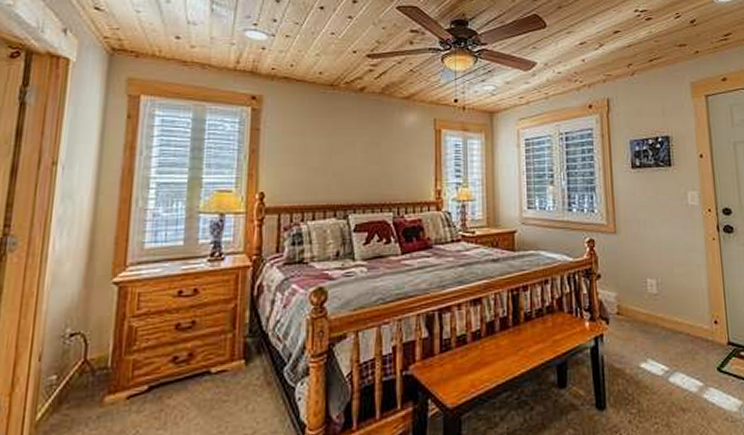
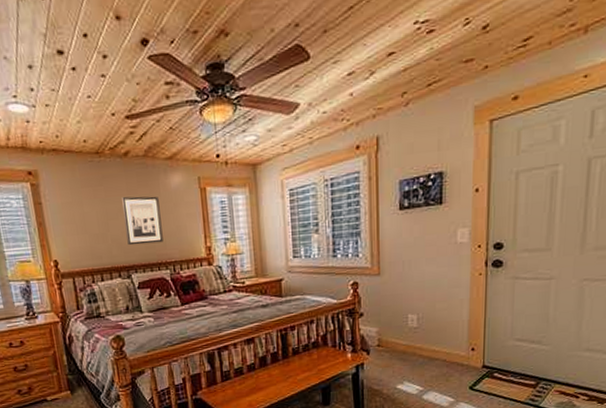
wall art: none [350,131,390,183] -> present [122,196,164,246]

